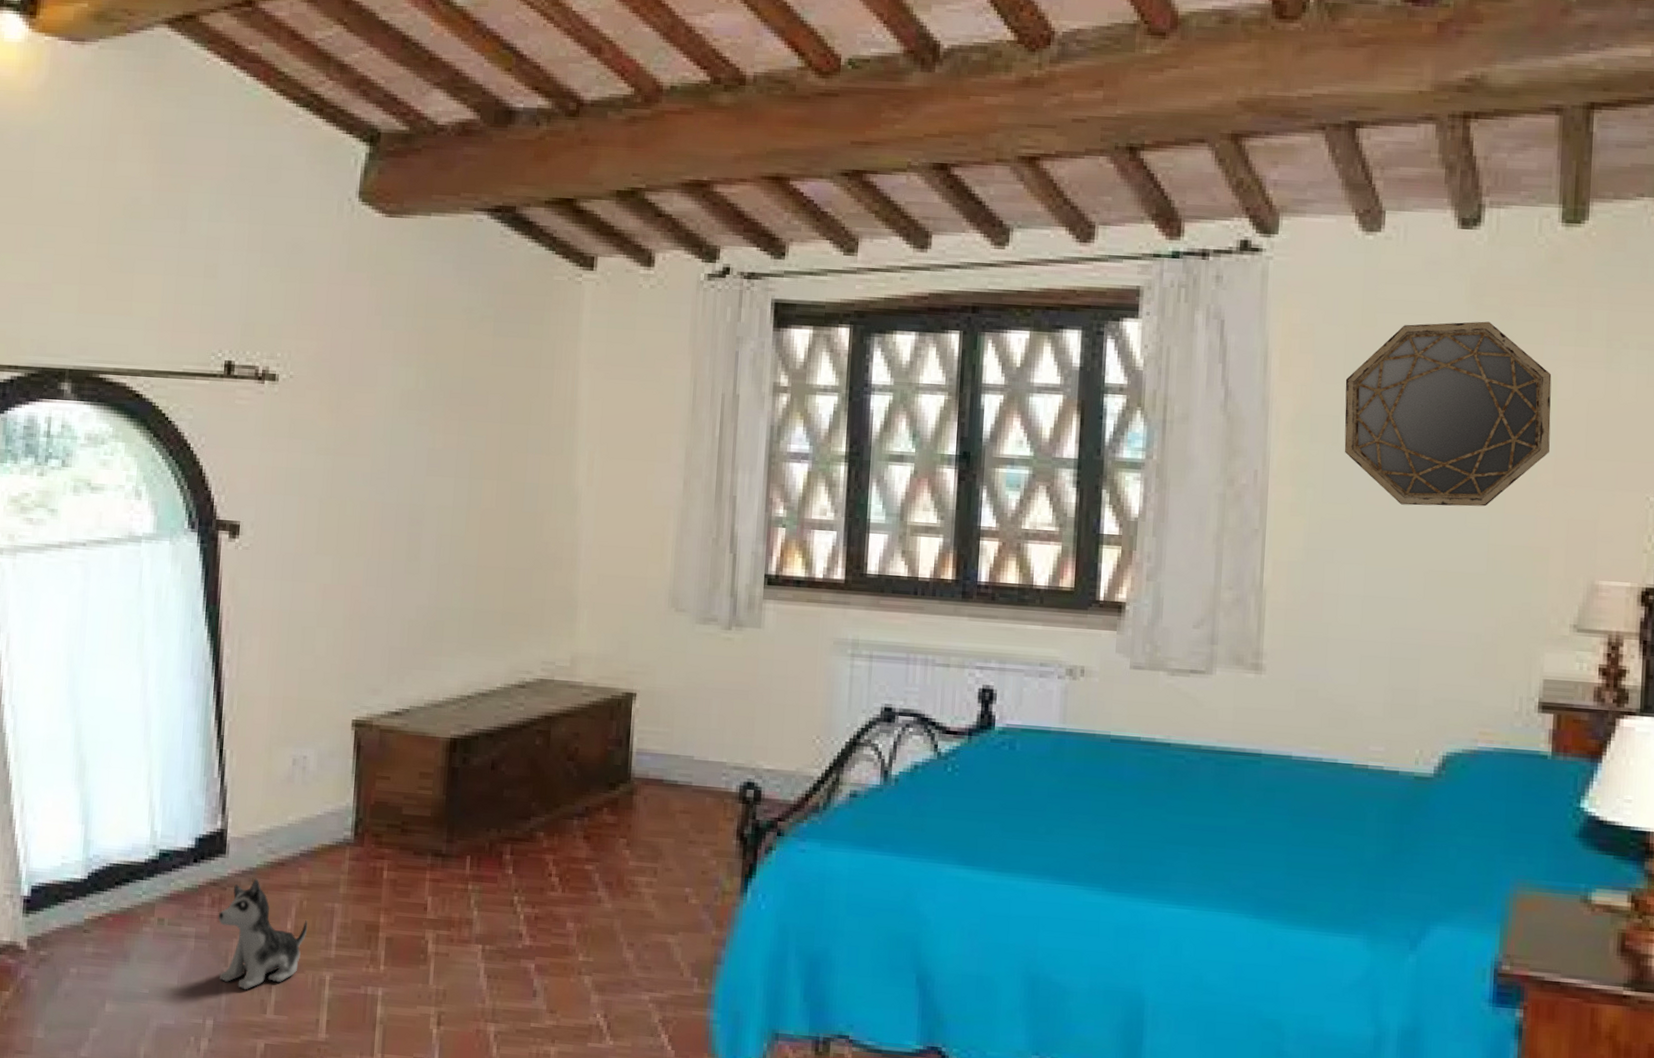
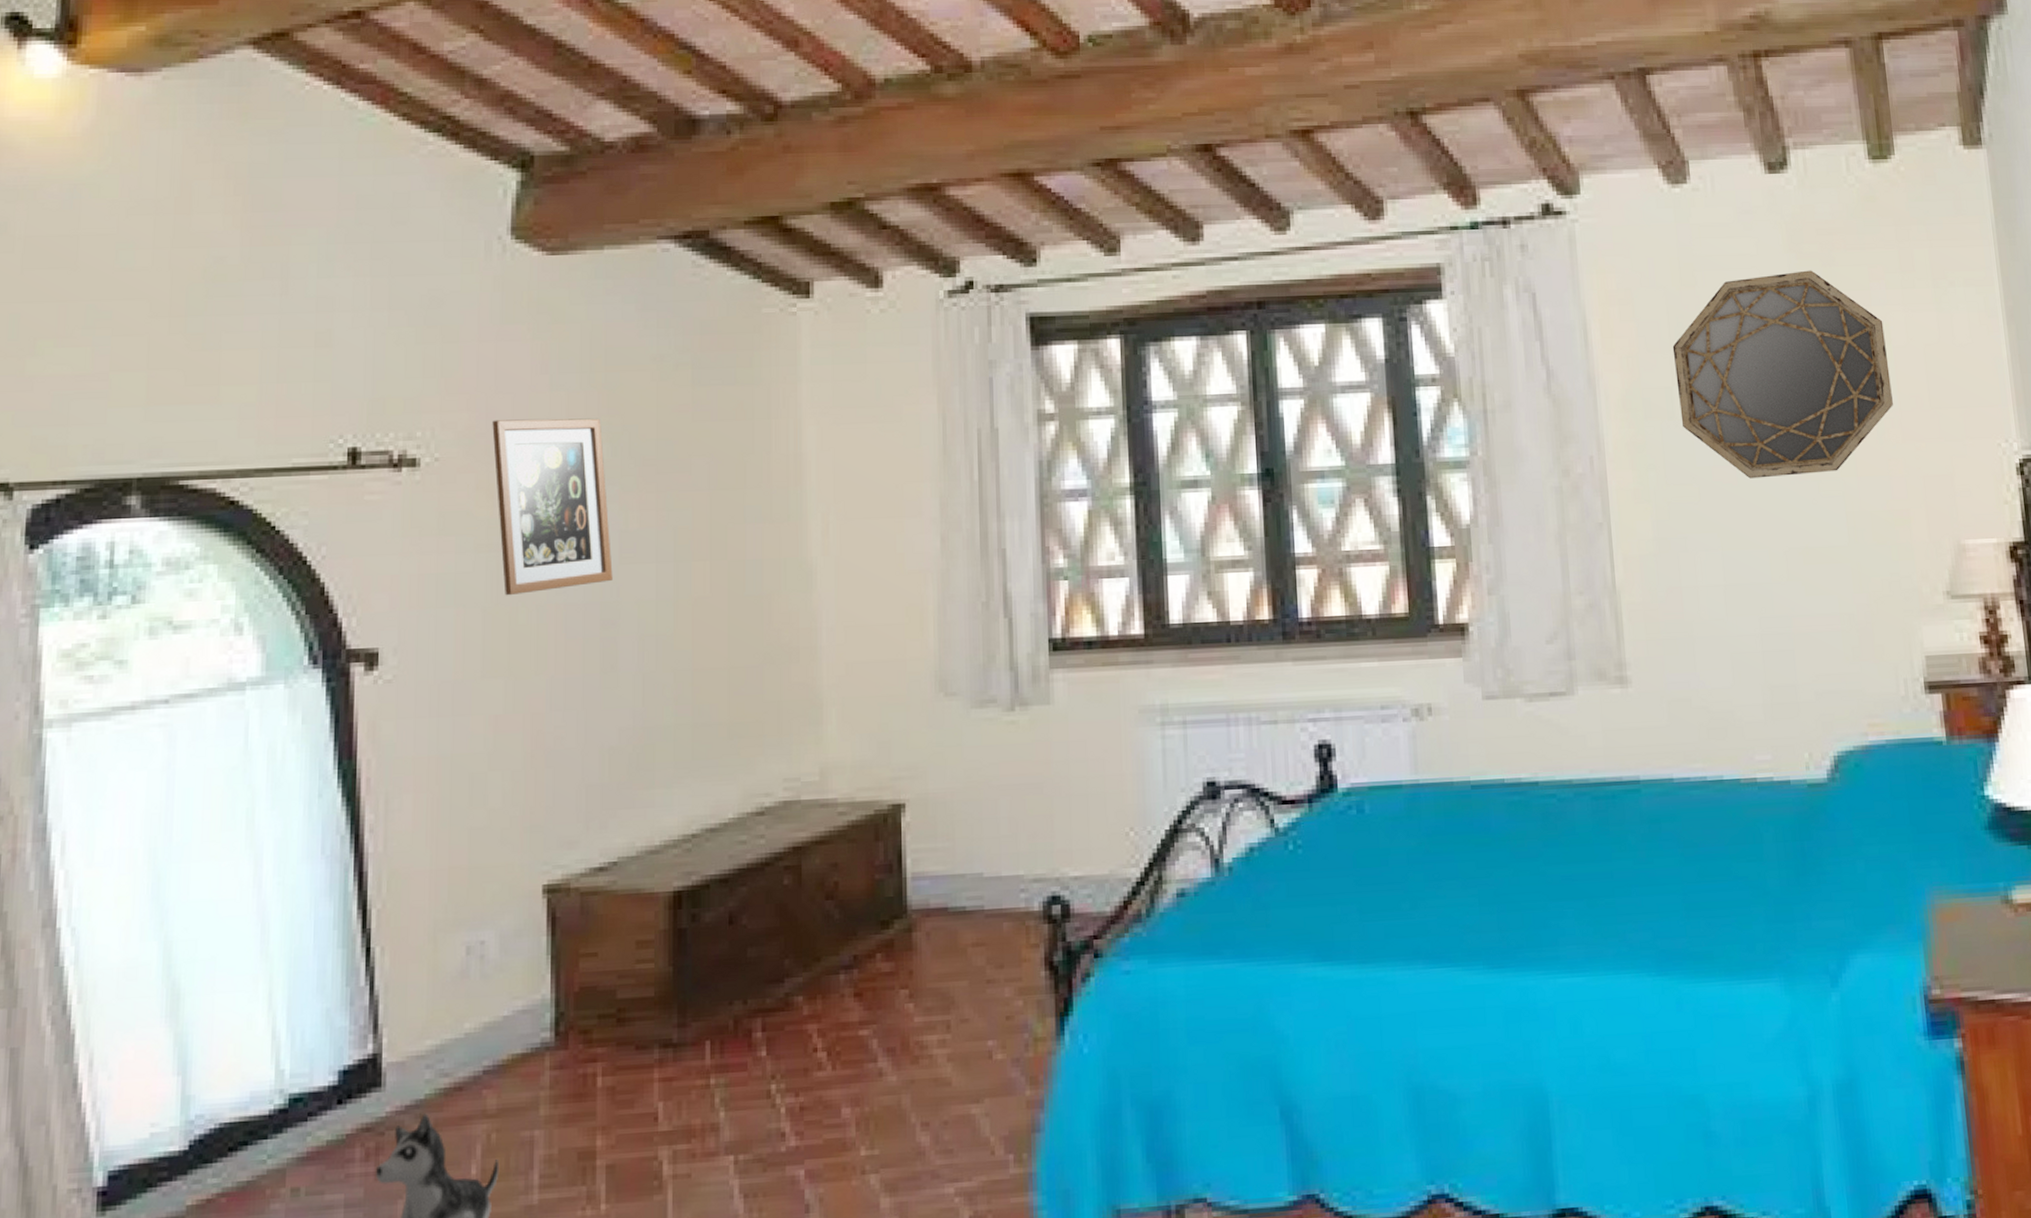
wall art: none [335,349,421,492] -> present [492,418,613,596]

